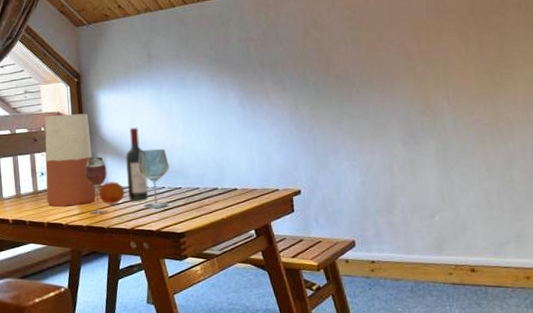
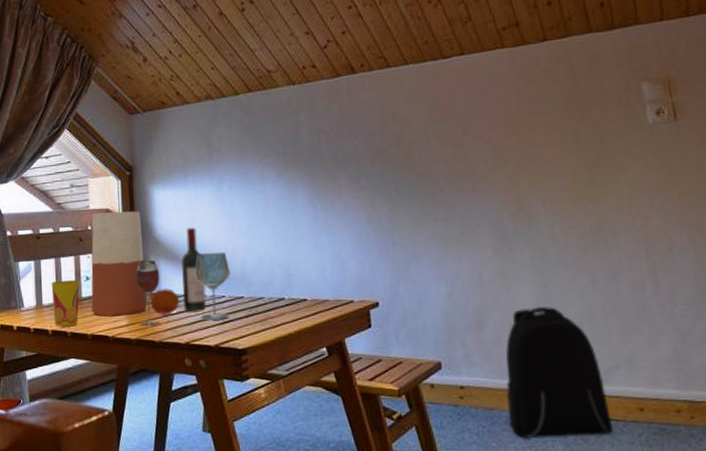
cup: none [10,175,36,217] -> present [51,279,80,327]
backpack: none [411,191,503,304] -> present [505,306,614,439]

